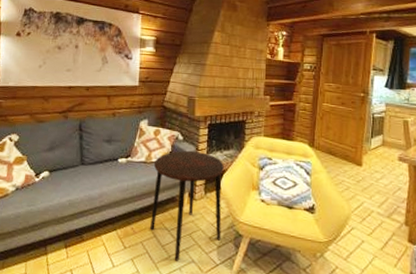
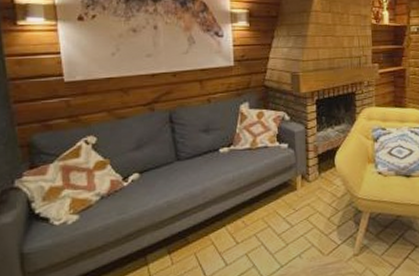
side table: present [150,151,224,261] -> none [260,131,340,248]

